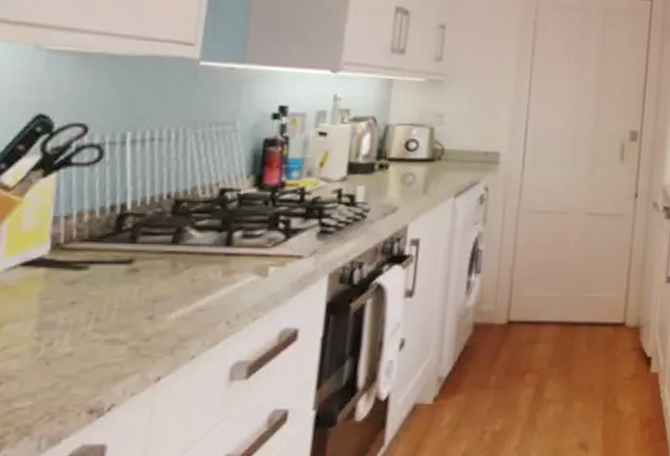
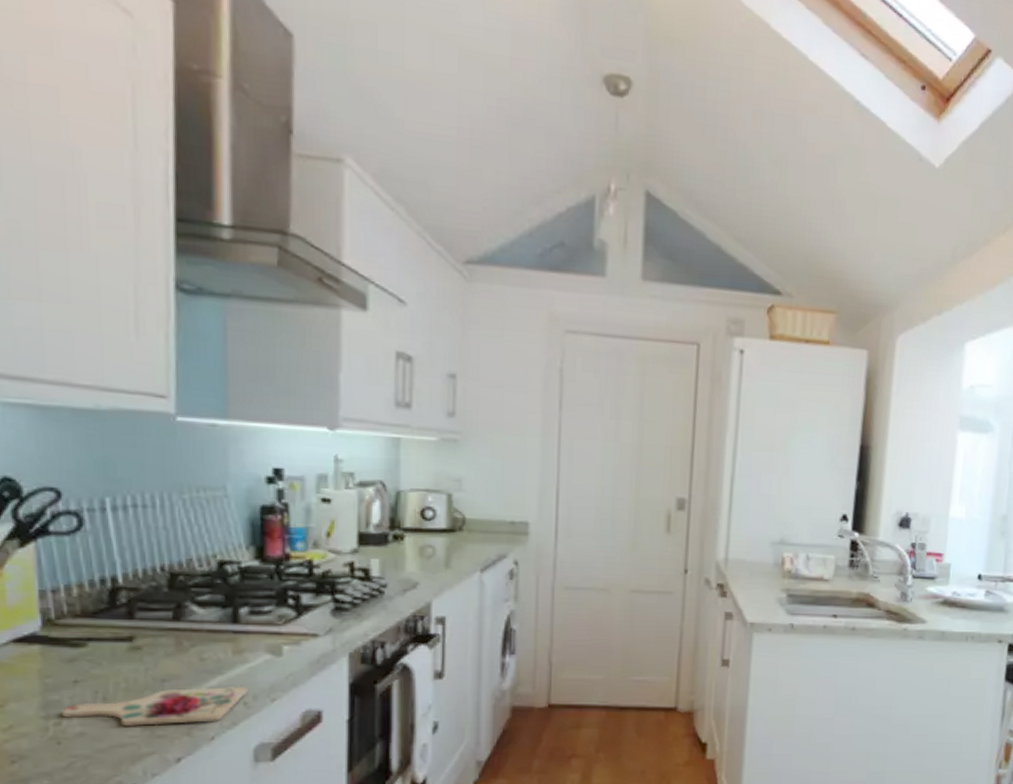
cutting board: none [55,305,232,346] -> present [62,686,248,726]

